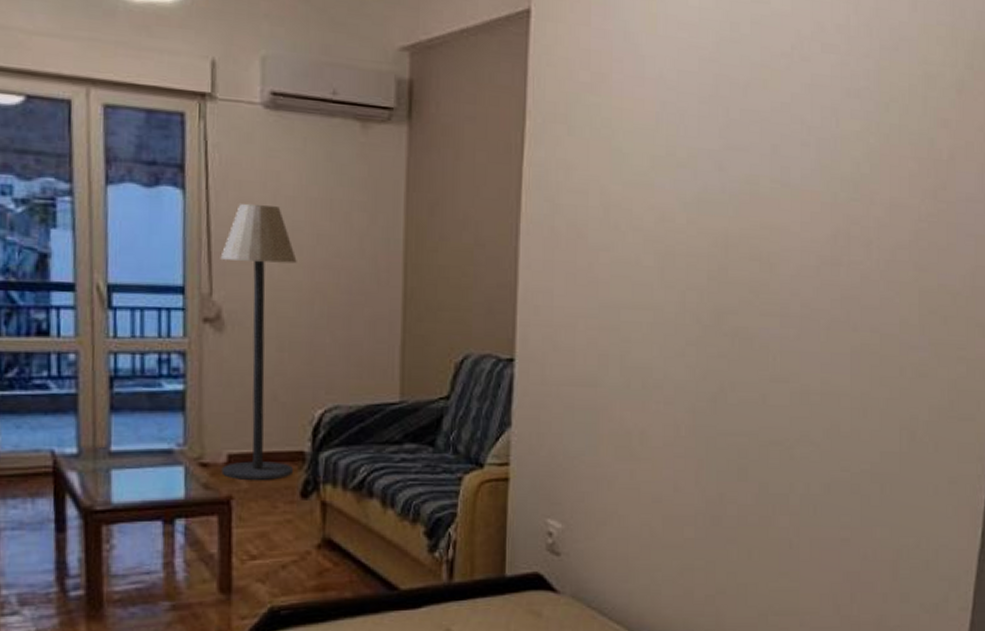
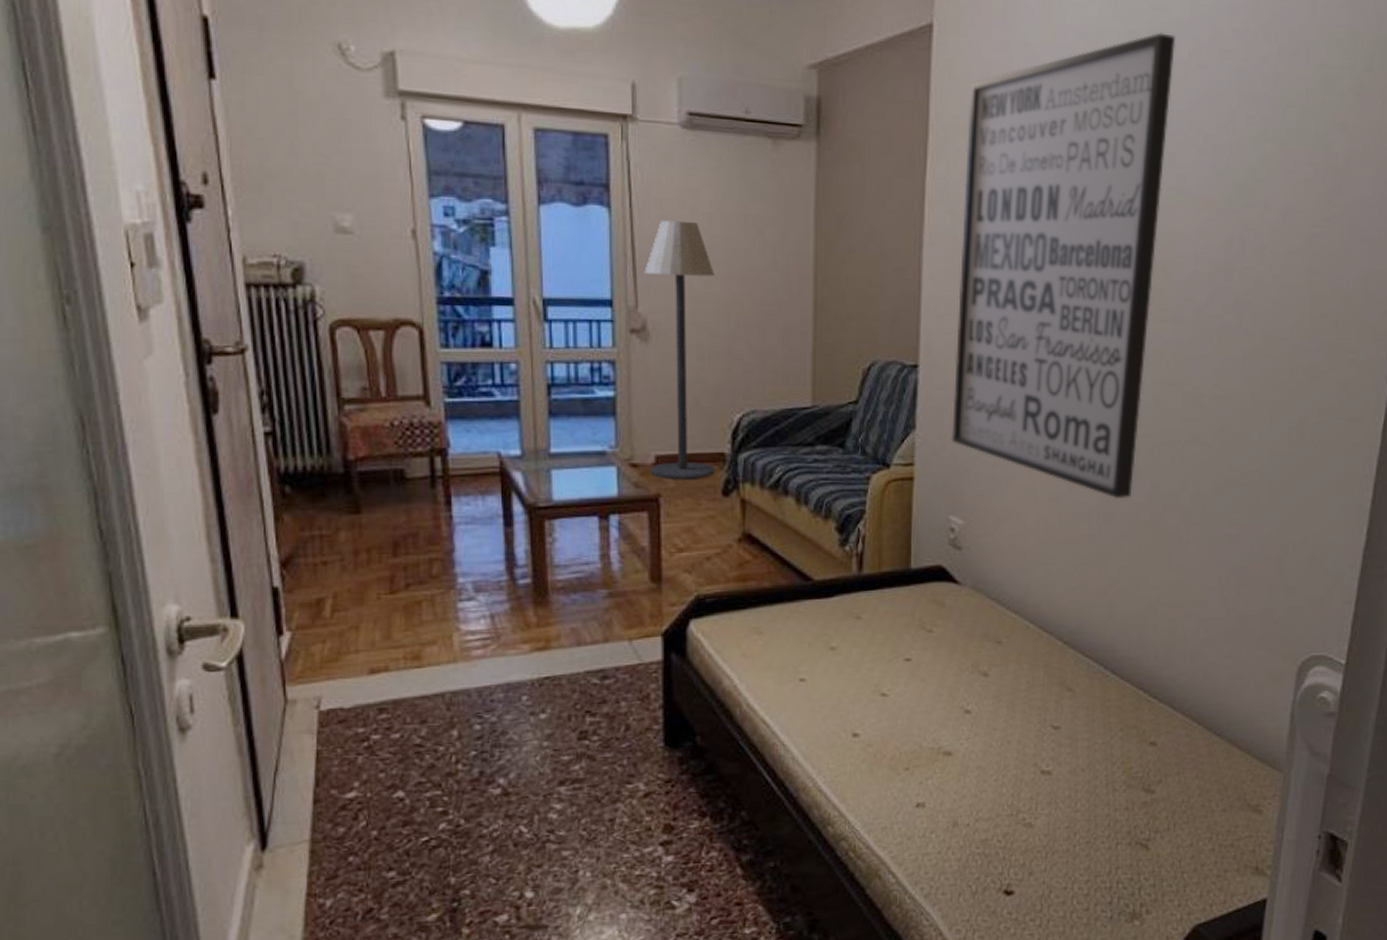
wall art: none [549,25,778,501] -> present [951,32,1176,499]

